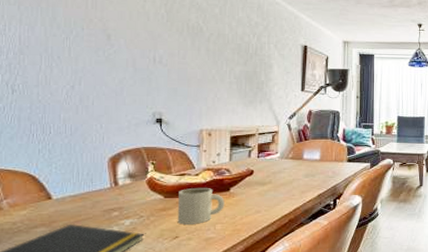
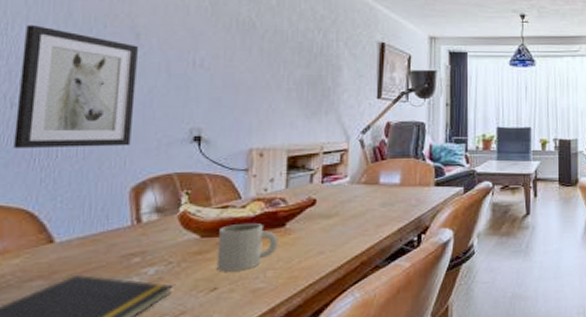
wall art: none [16,27,109,126] -> present [13,25,138,148]

